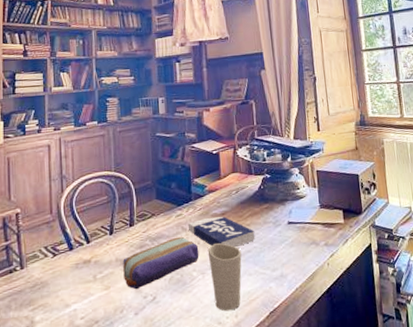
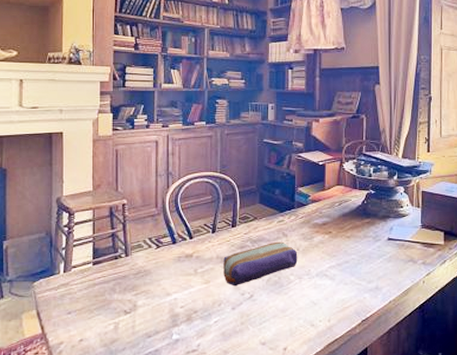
book: present [188,216,256,248] -> none [289,226,354,257]
cup: present [207,243,242,312] -> none [306,252,339,315]

